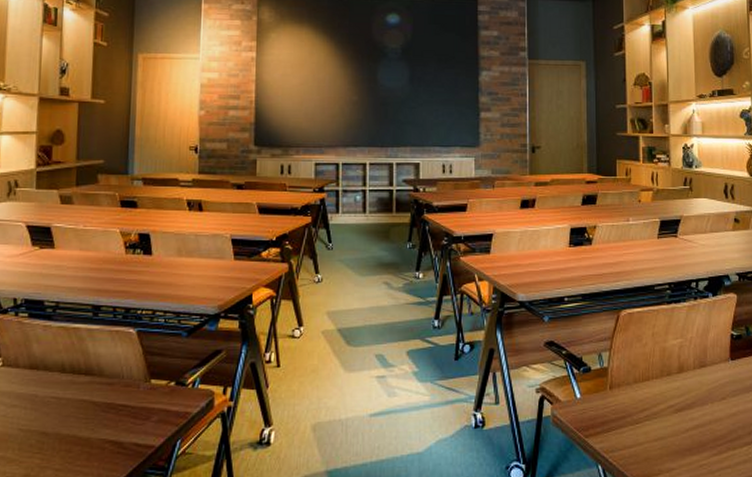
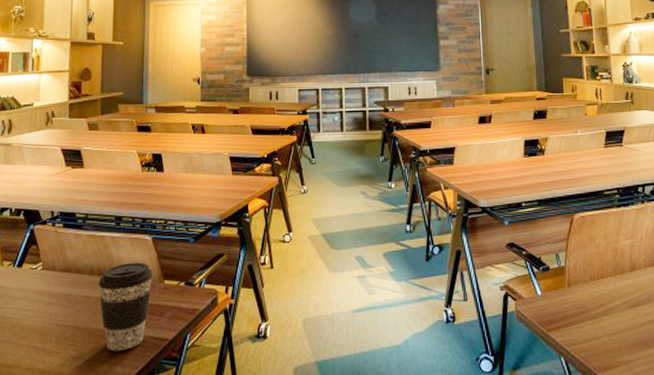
coffee cup: none [71,358,137,460] -> present [98,262,153,351]

